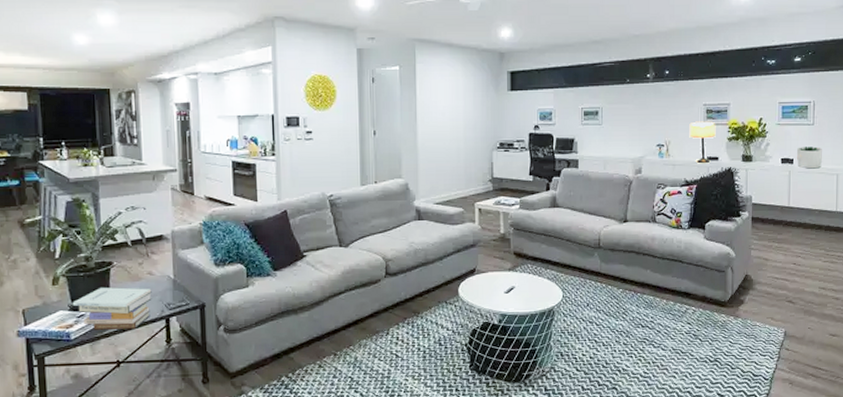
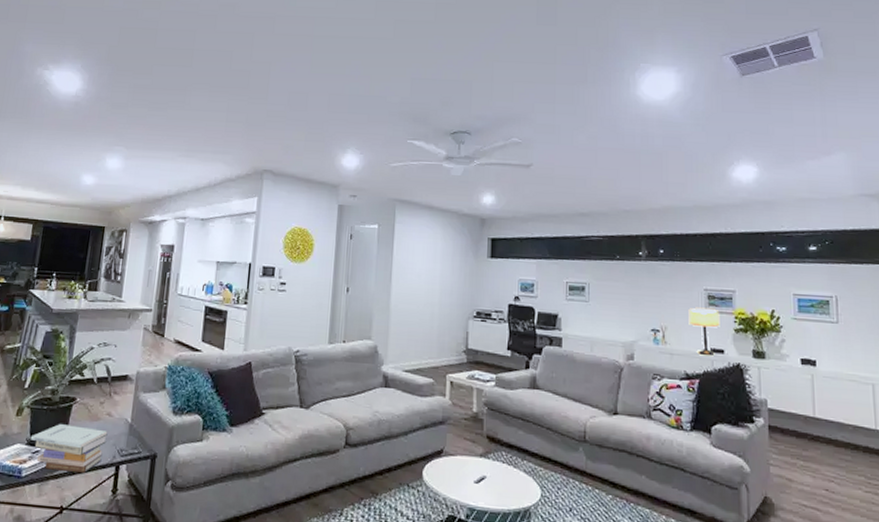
planter: present [797,146,822,169] -> none [820,347,852,375]

